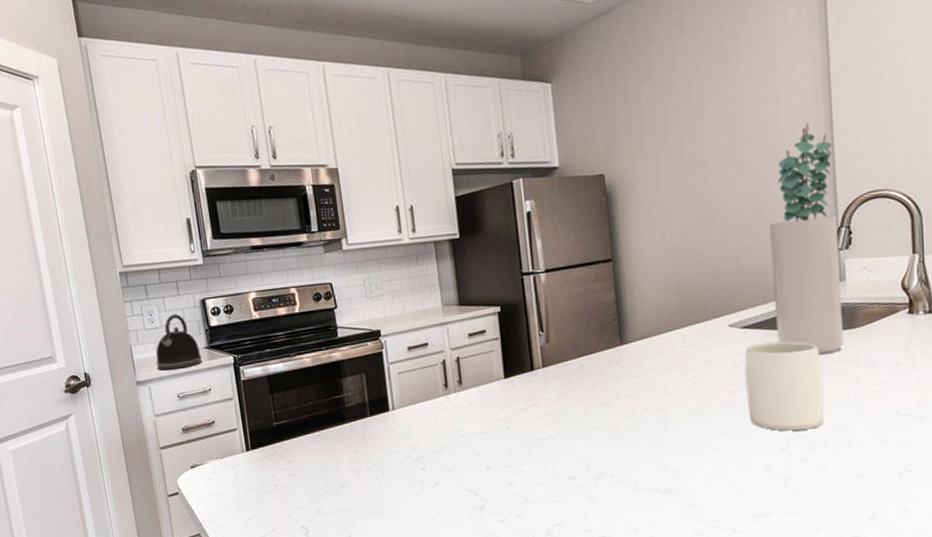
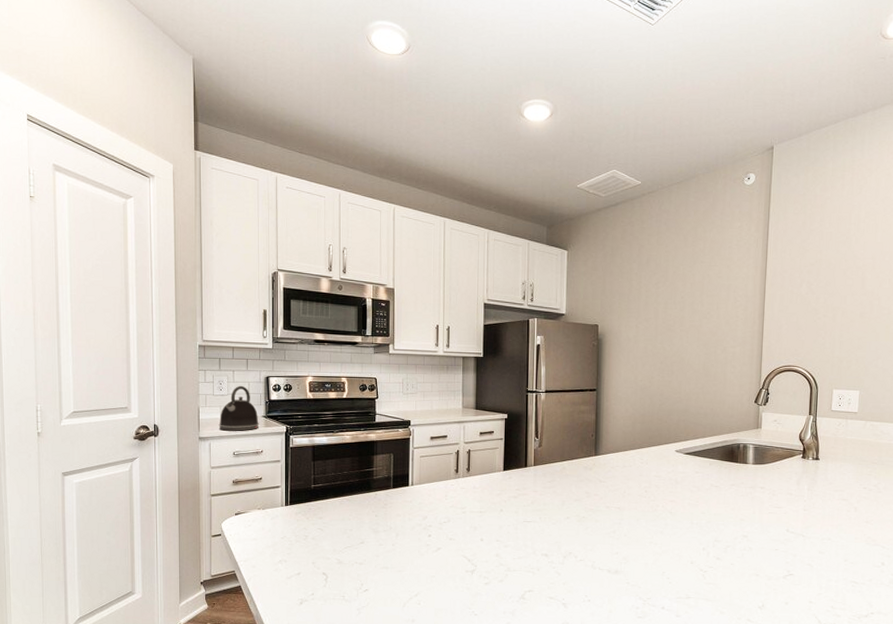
mug: present [744,341,825,431] -> none [682,467,739,536]
vase: present [769,123,843,354] -> none [709,310,763,480]

